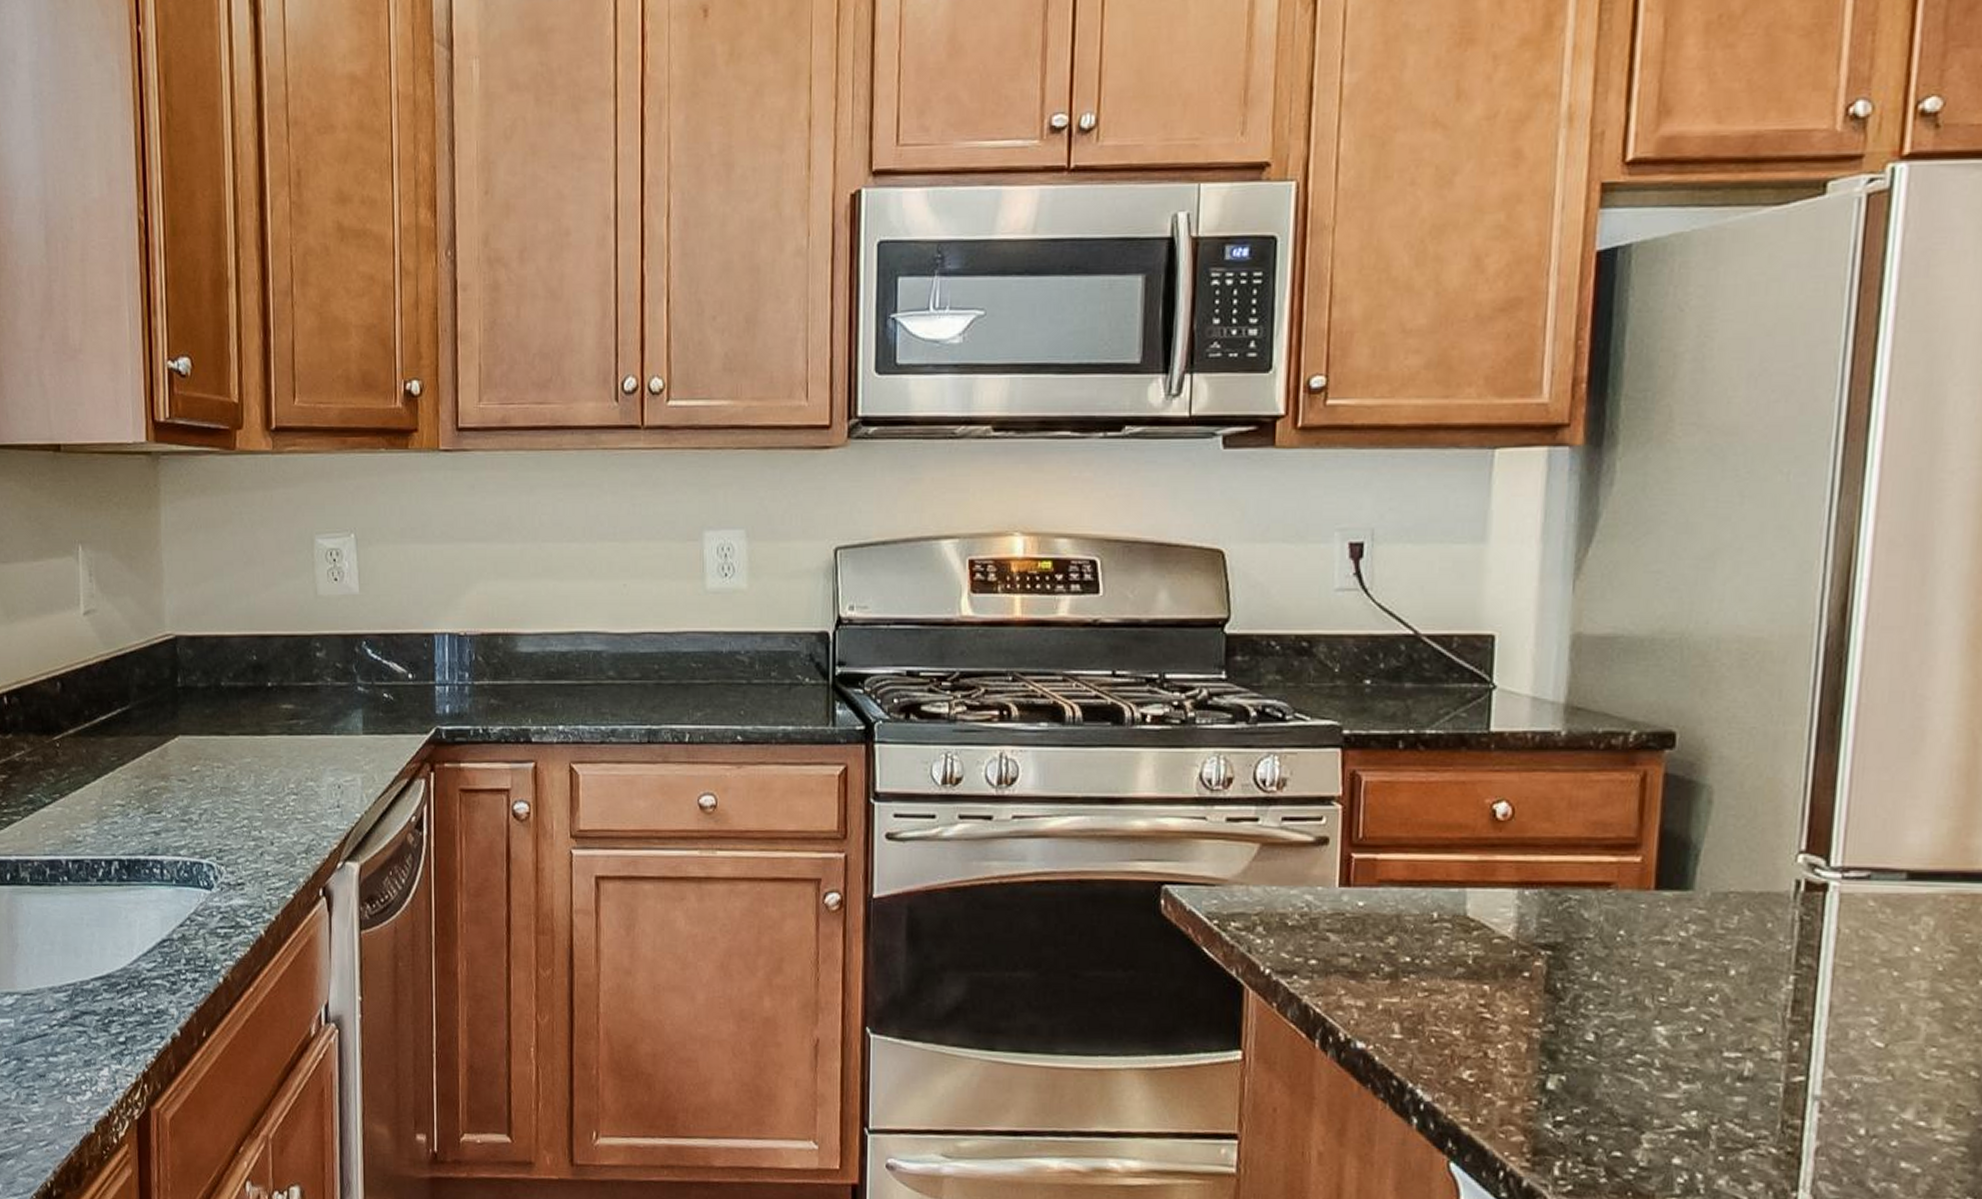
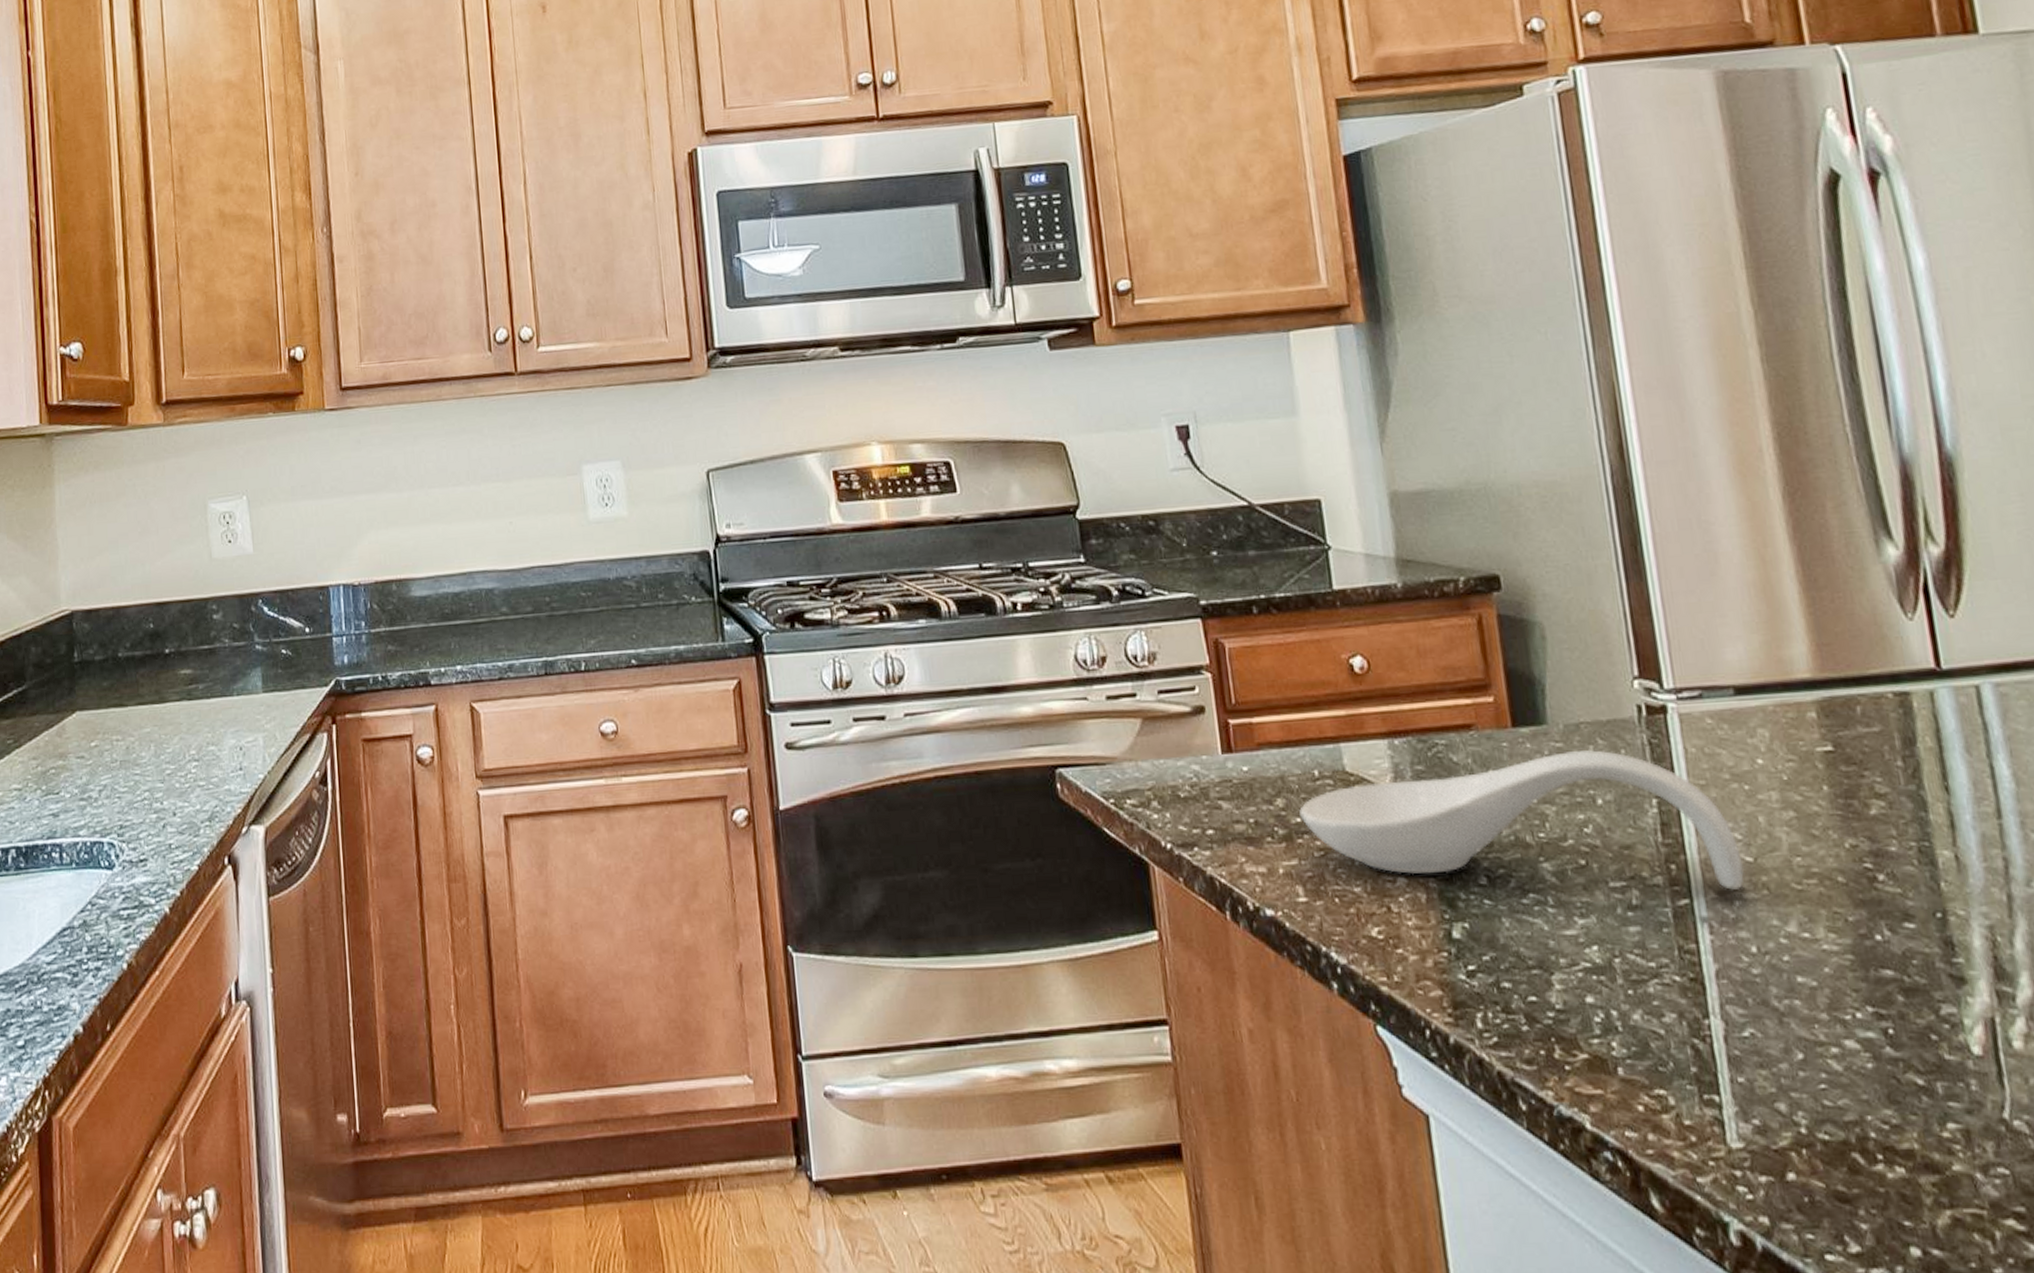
spoon rest: none [1410,919,1873,1073] -> present [1299,749,1744,890]

